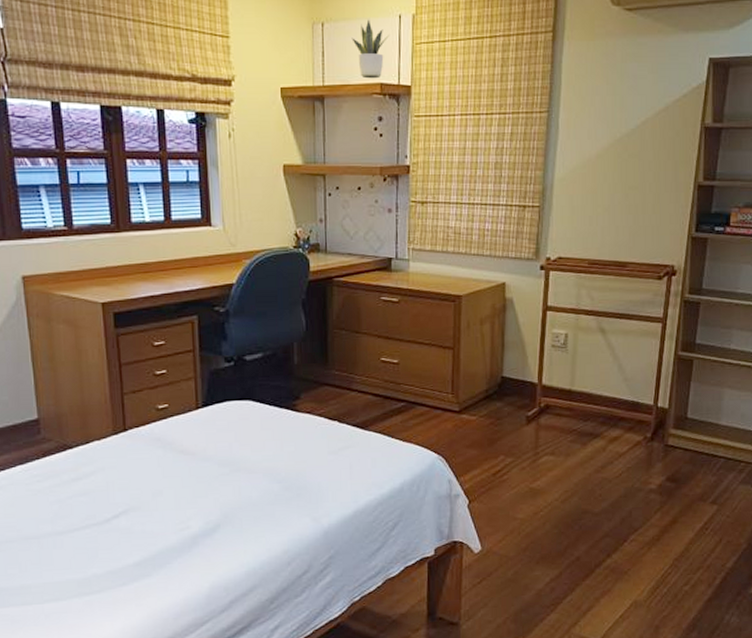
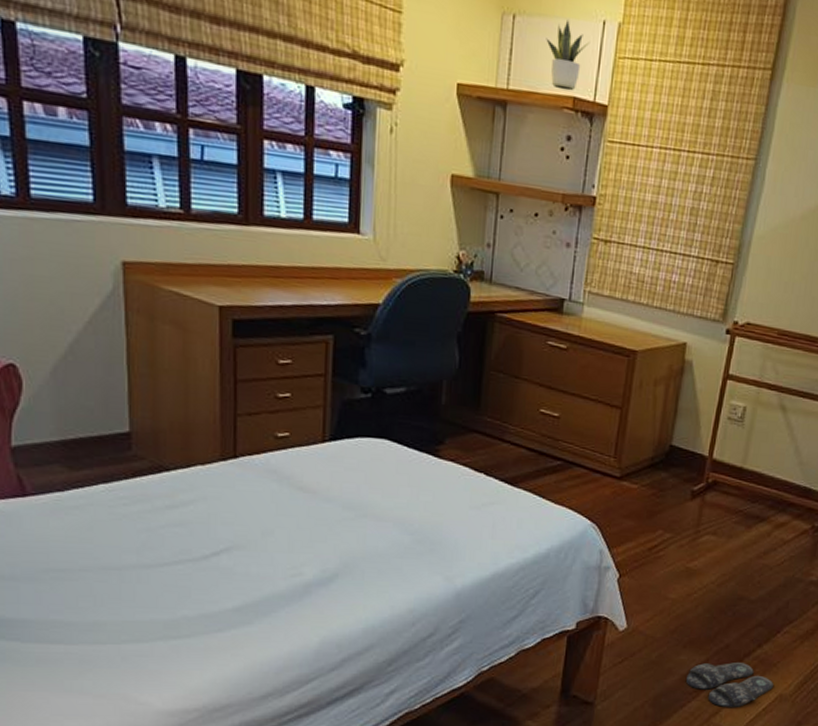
slippers: none [543,572,627,618] -> present [686,661,773,708]

